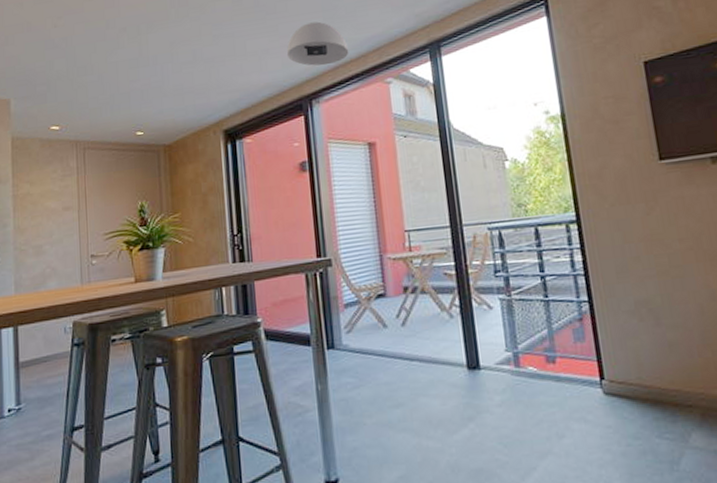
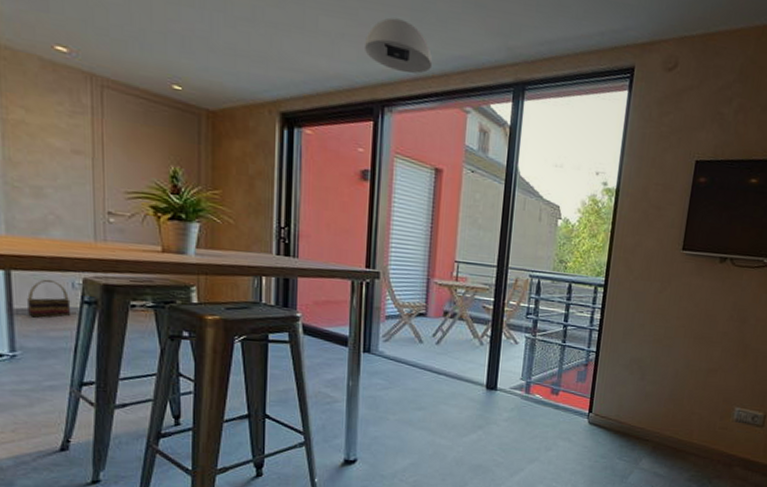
basket: none [30,328,64,368] -> present [27,279,71,318]

